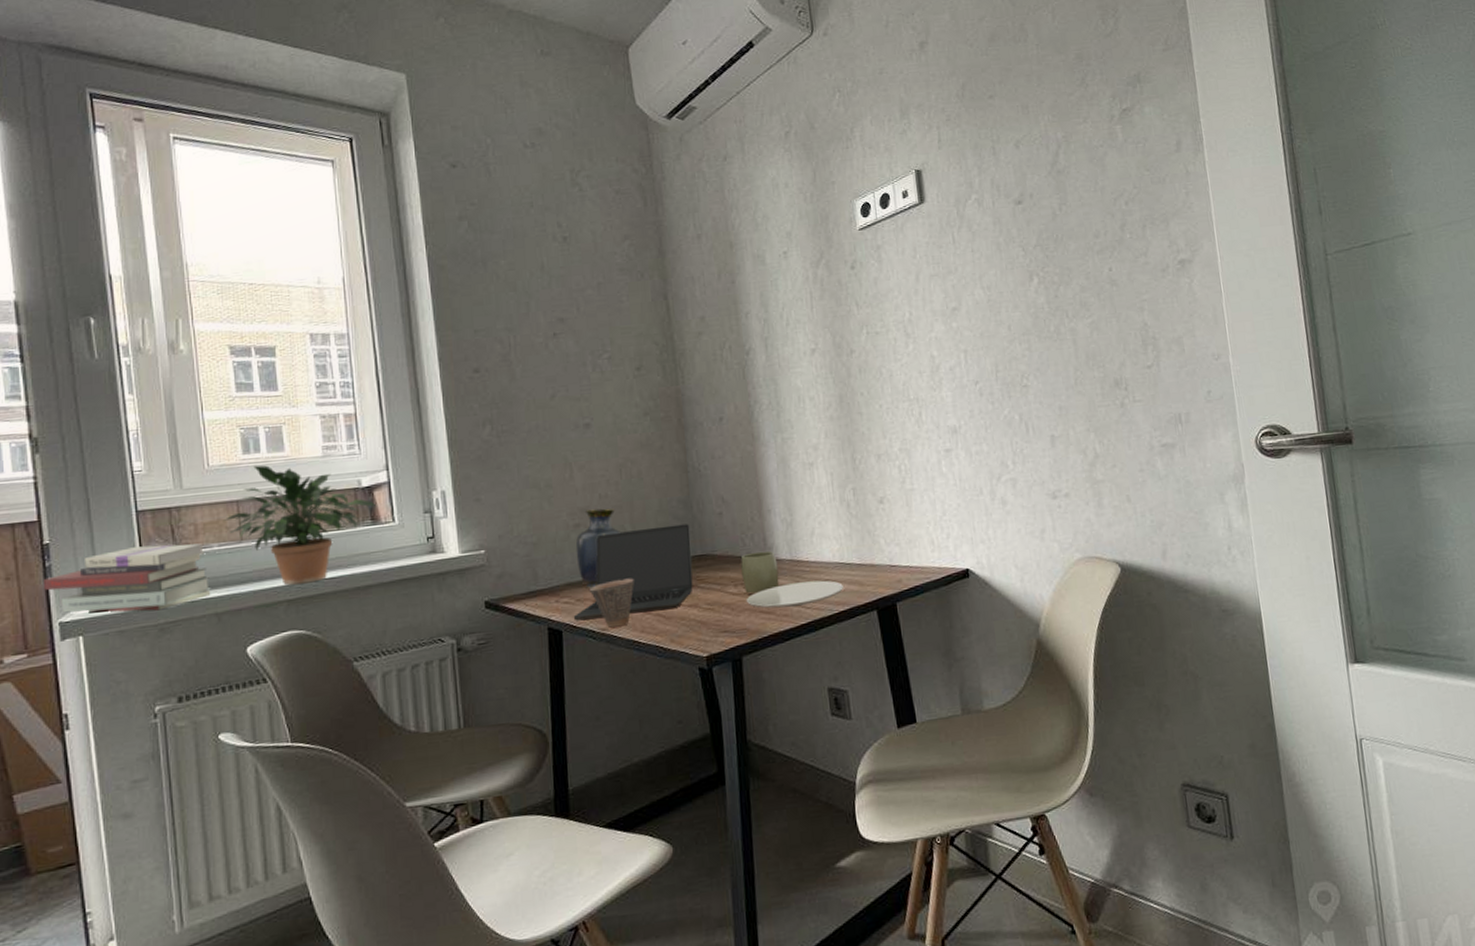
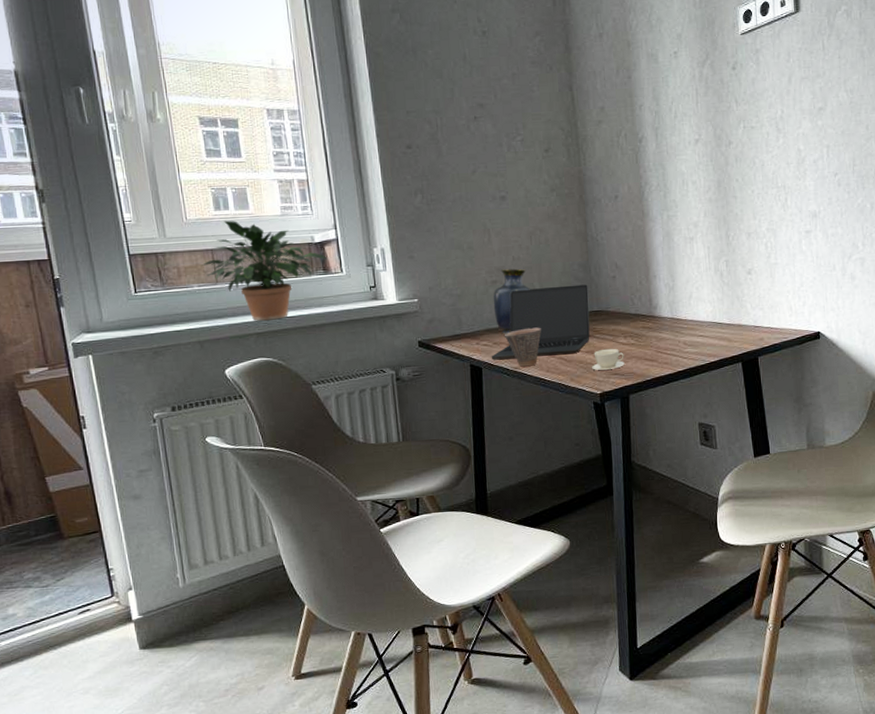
books: present [44,543,210,613] -> none [57,283,193,337]
teacup: none [695,600,736,628] -> present [591,348,625,370]
mug: present [741,551,779,595] -> none [630,309,662,345]
plate: present [746,580,843,609] -> none [633,336,715,357]

